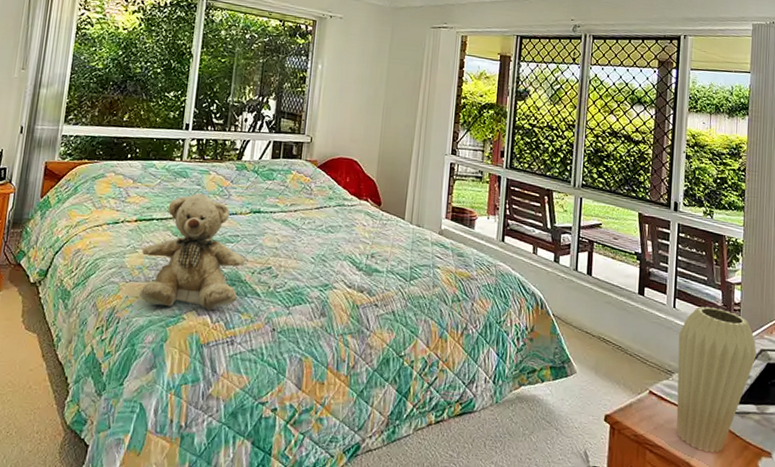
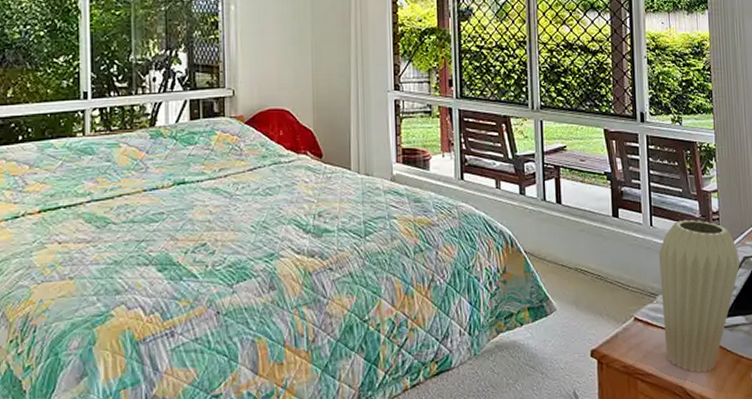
teddy bear: present [139,193,245,310] -> none [52,169,175,305]

